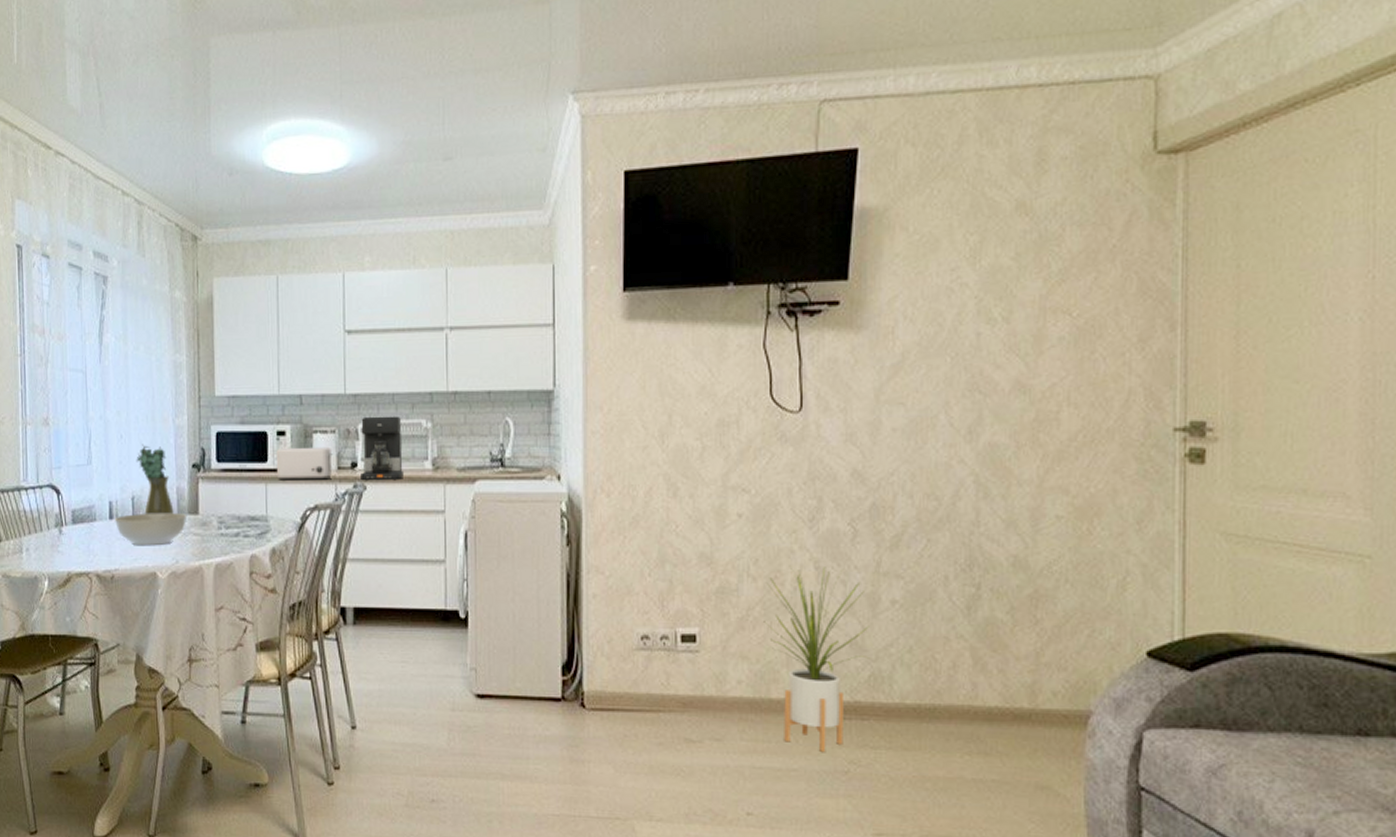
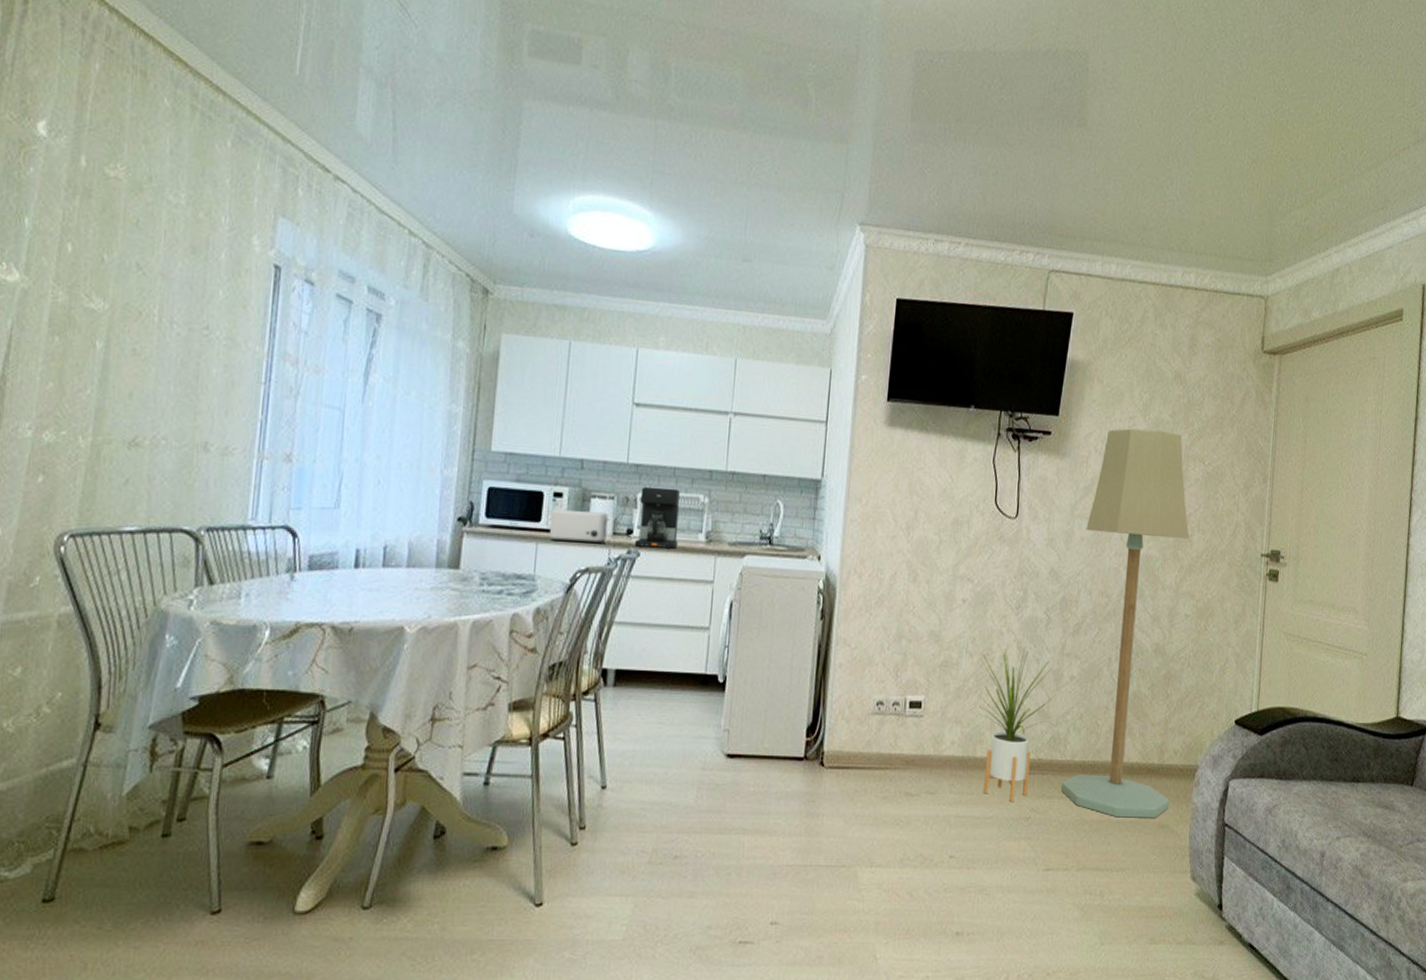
bowl: present [114,512,187,546] -> none [360,564,447,599]
vase: present [136,444,174,515] -> none [393,492,432,567]
floor lamp: none [890,279,1055,777] -> present [1061,428,1190,818]

